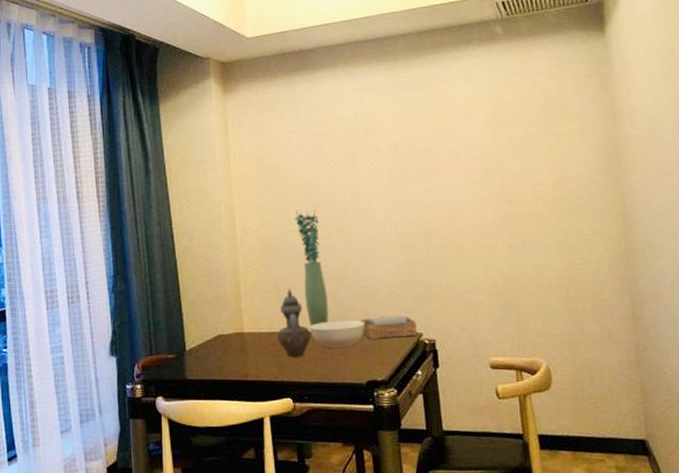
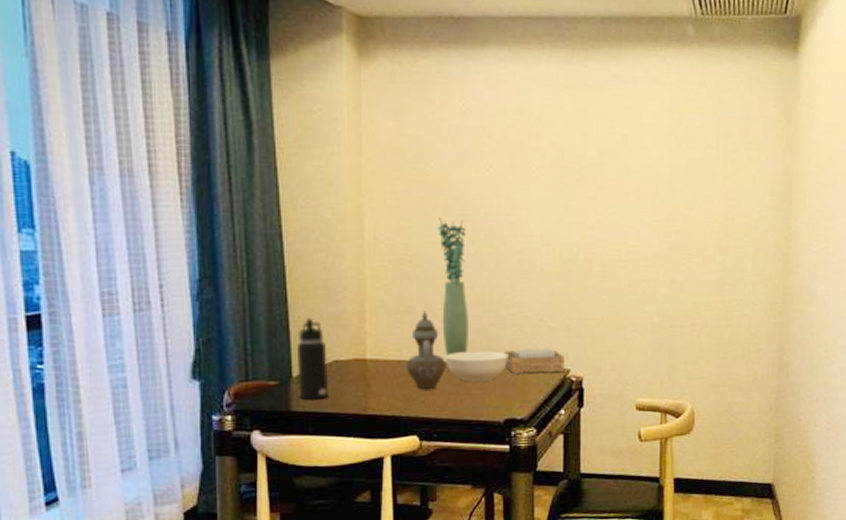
water bottle: none [188,300,215,370] -> present [296,317,329,401]

